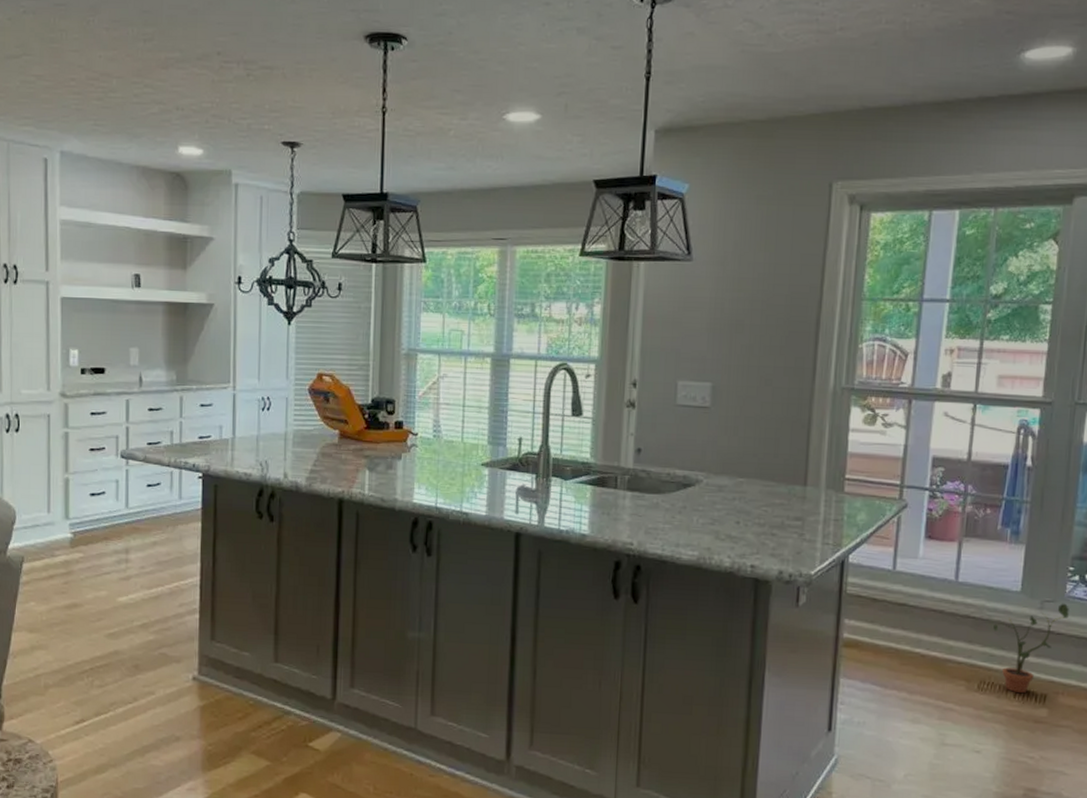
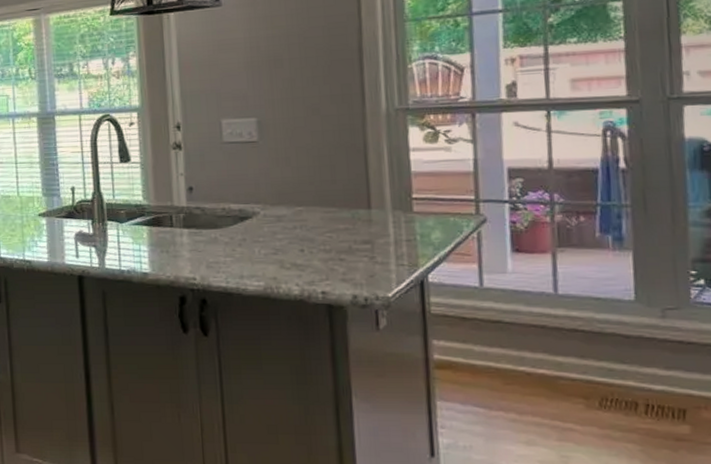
potted plant: present [993,603,1070,694] -> none [608,310,700,410]

